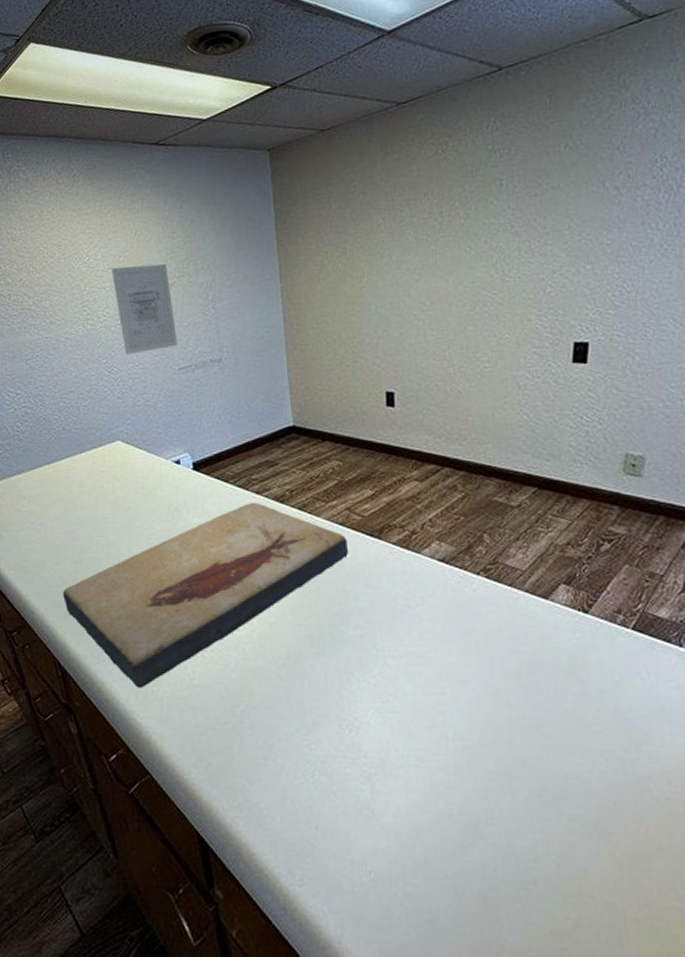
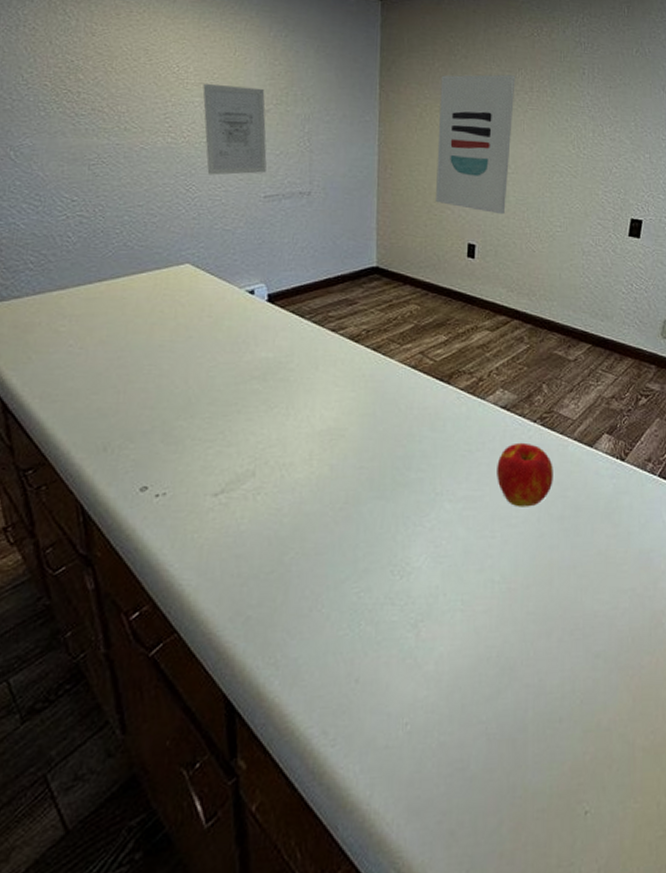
fish fossil: present [63,503,349,688] -> none [98,340,419,535]
wall art: none [339,202,424,357] -> present [436,74,516,215]
apple: none [440,596,505,663] -> present [497,442,553,507]

